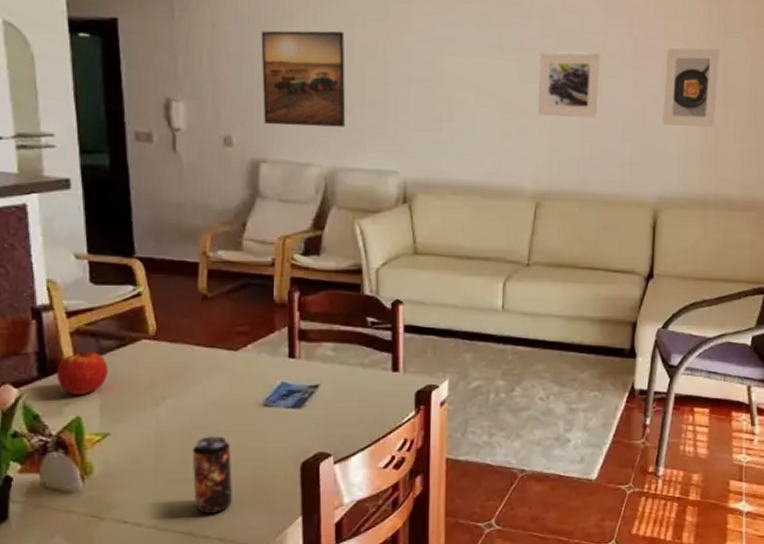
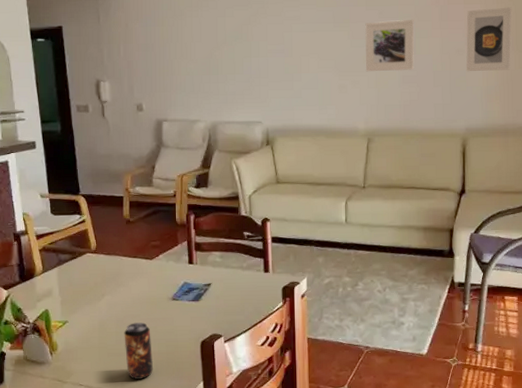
apple: present [56,351,108,394] -> none [31,263,65,294]
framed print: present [261,30,346,127] -> none [160,21,222,94]

